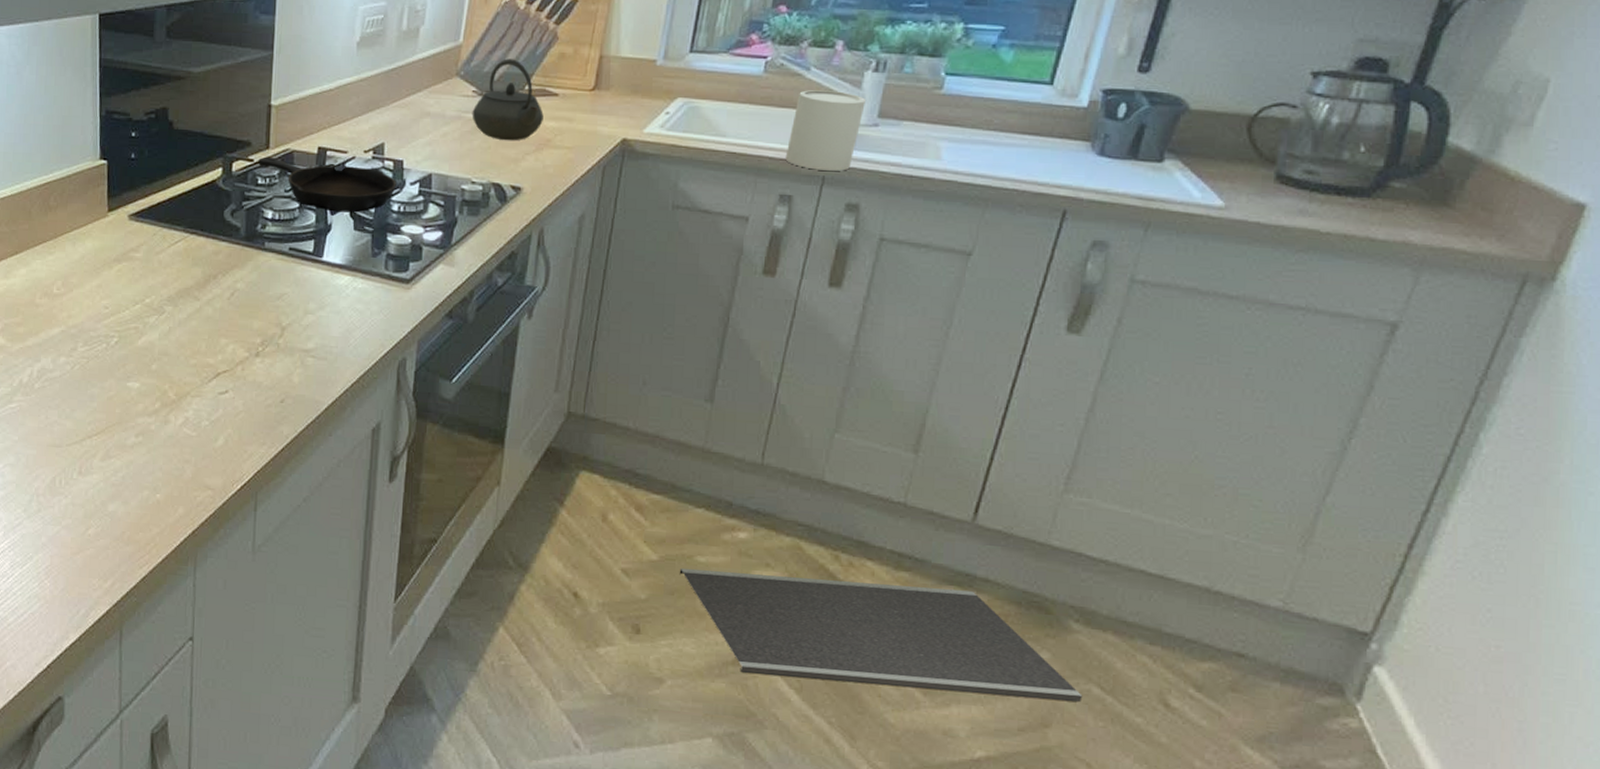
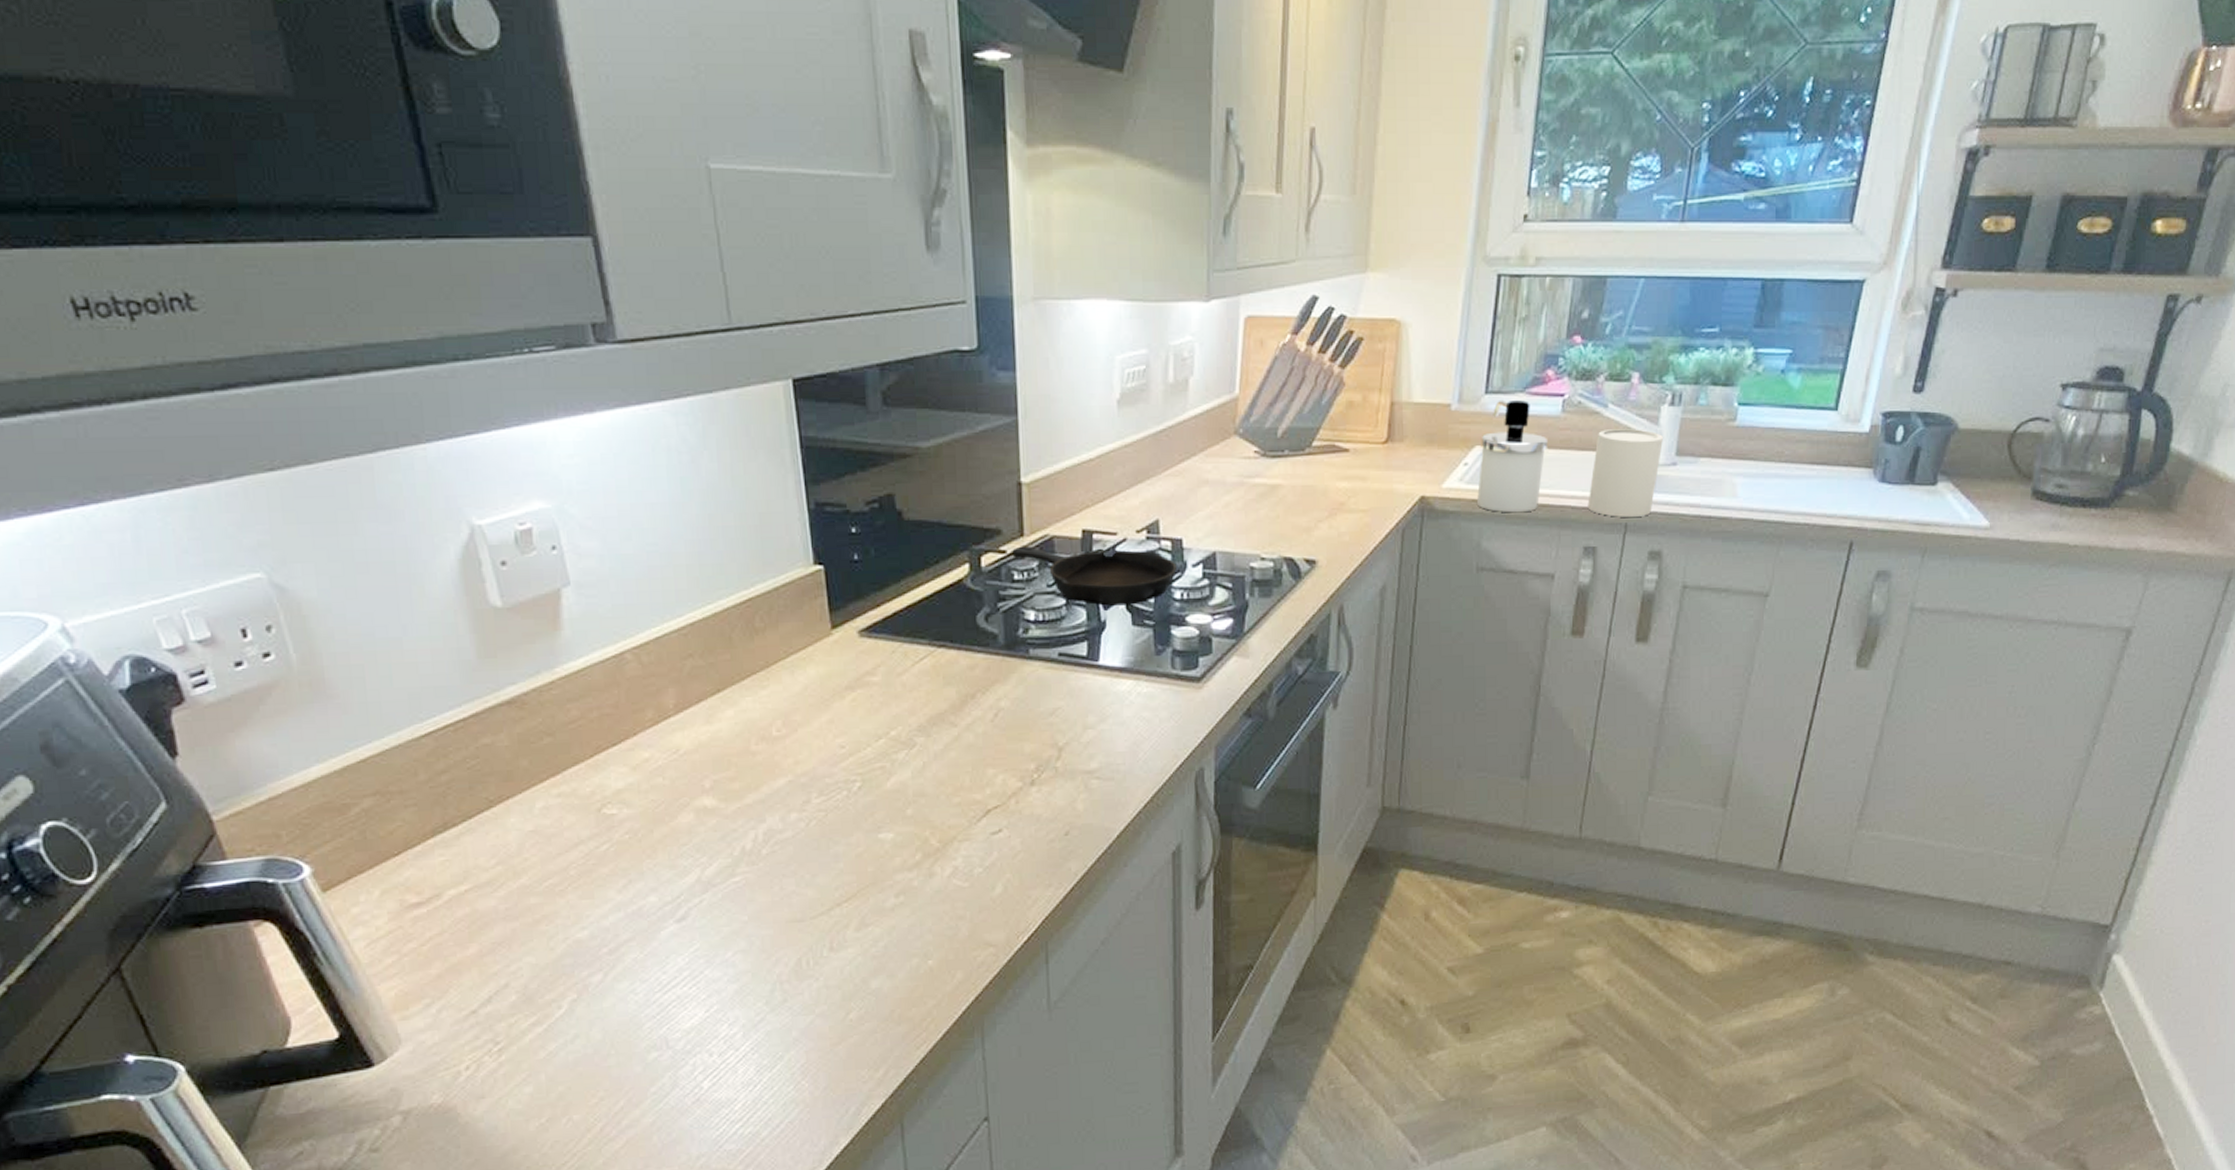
kettle: present [472,58,544,141] -> none [1255,411,1335,508]
soap dispenser: none [675,58,749,160] -> present [1476,399,1549,513]
door mat: present [679,569,1083,702] -> none [1505,939,1878,1055]

